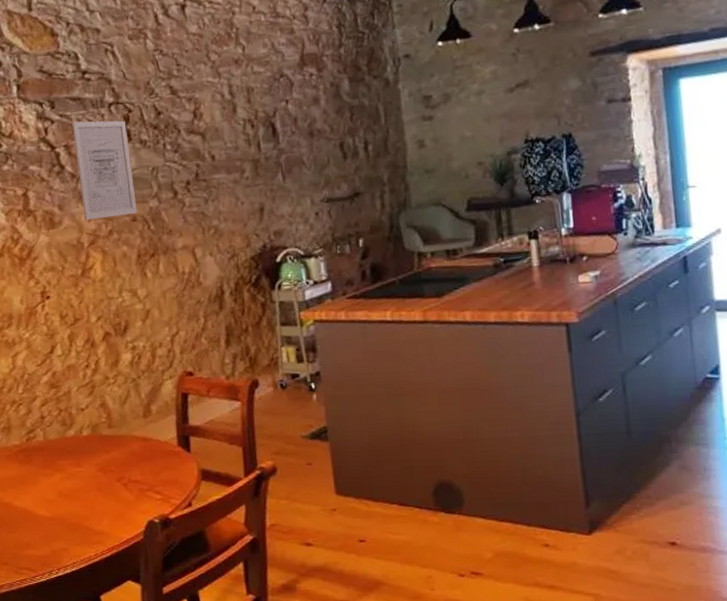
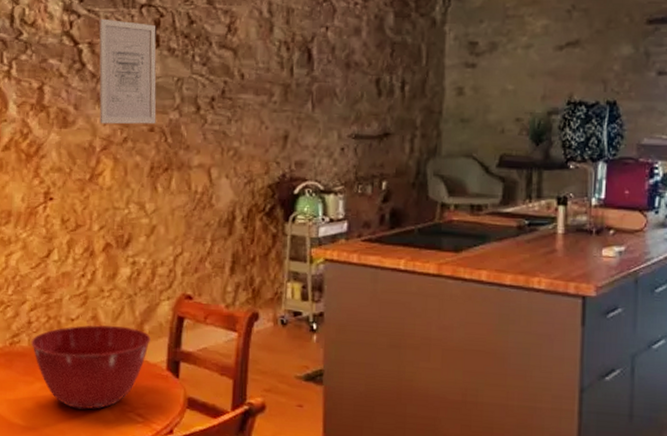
mixing bowl: none [46,410,159,494] -> present [31,325,151,410]

